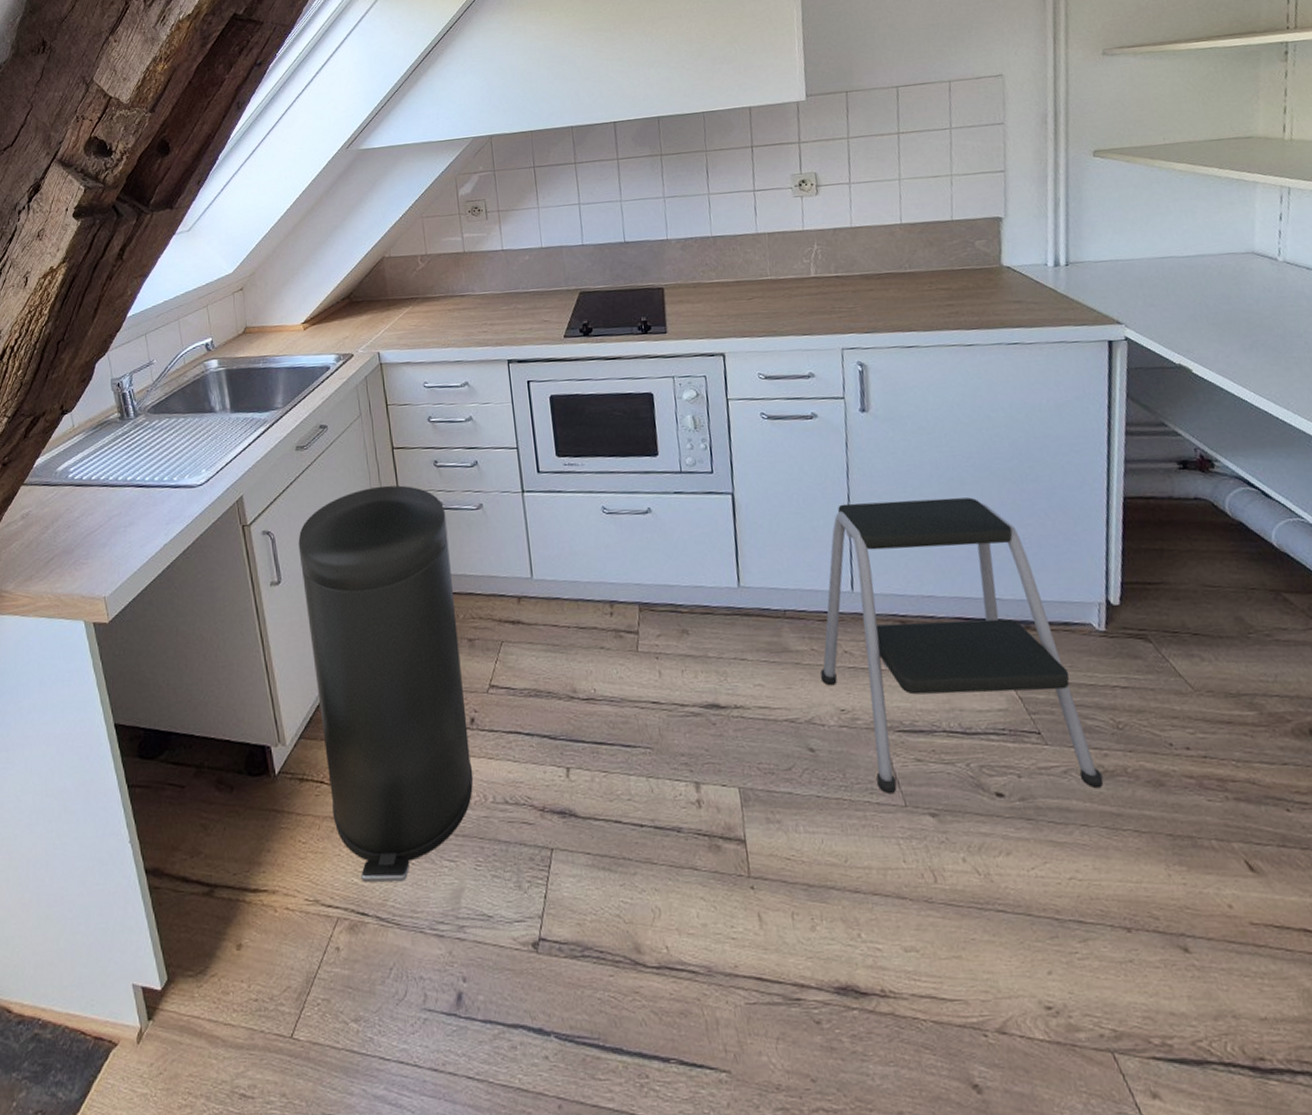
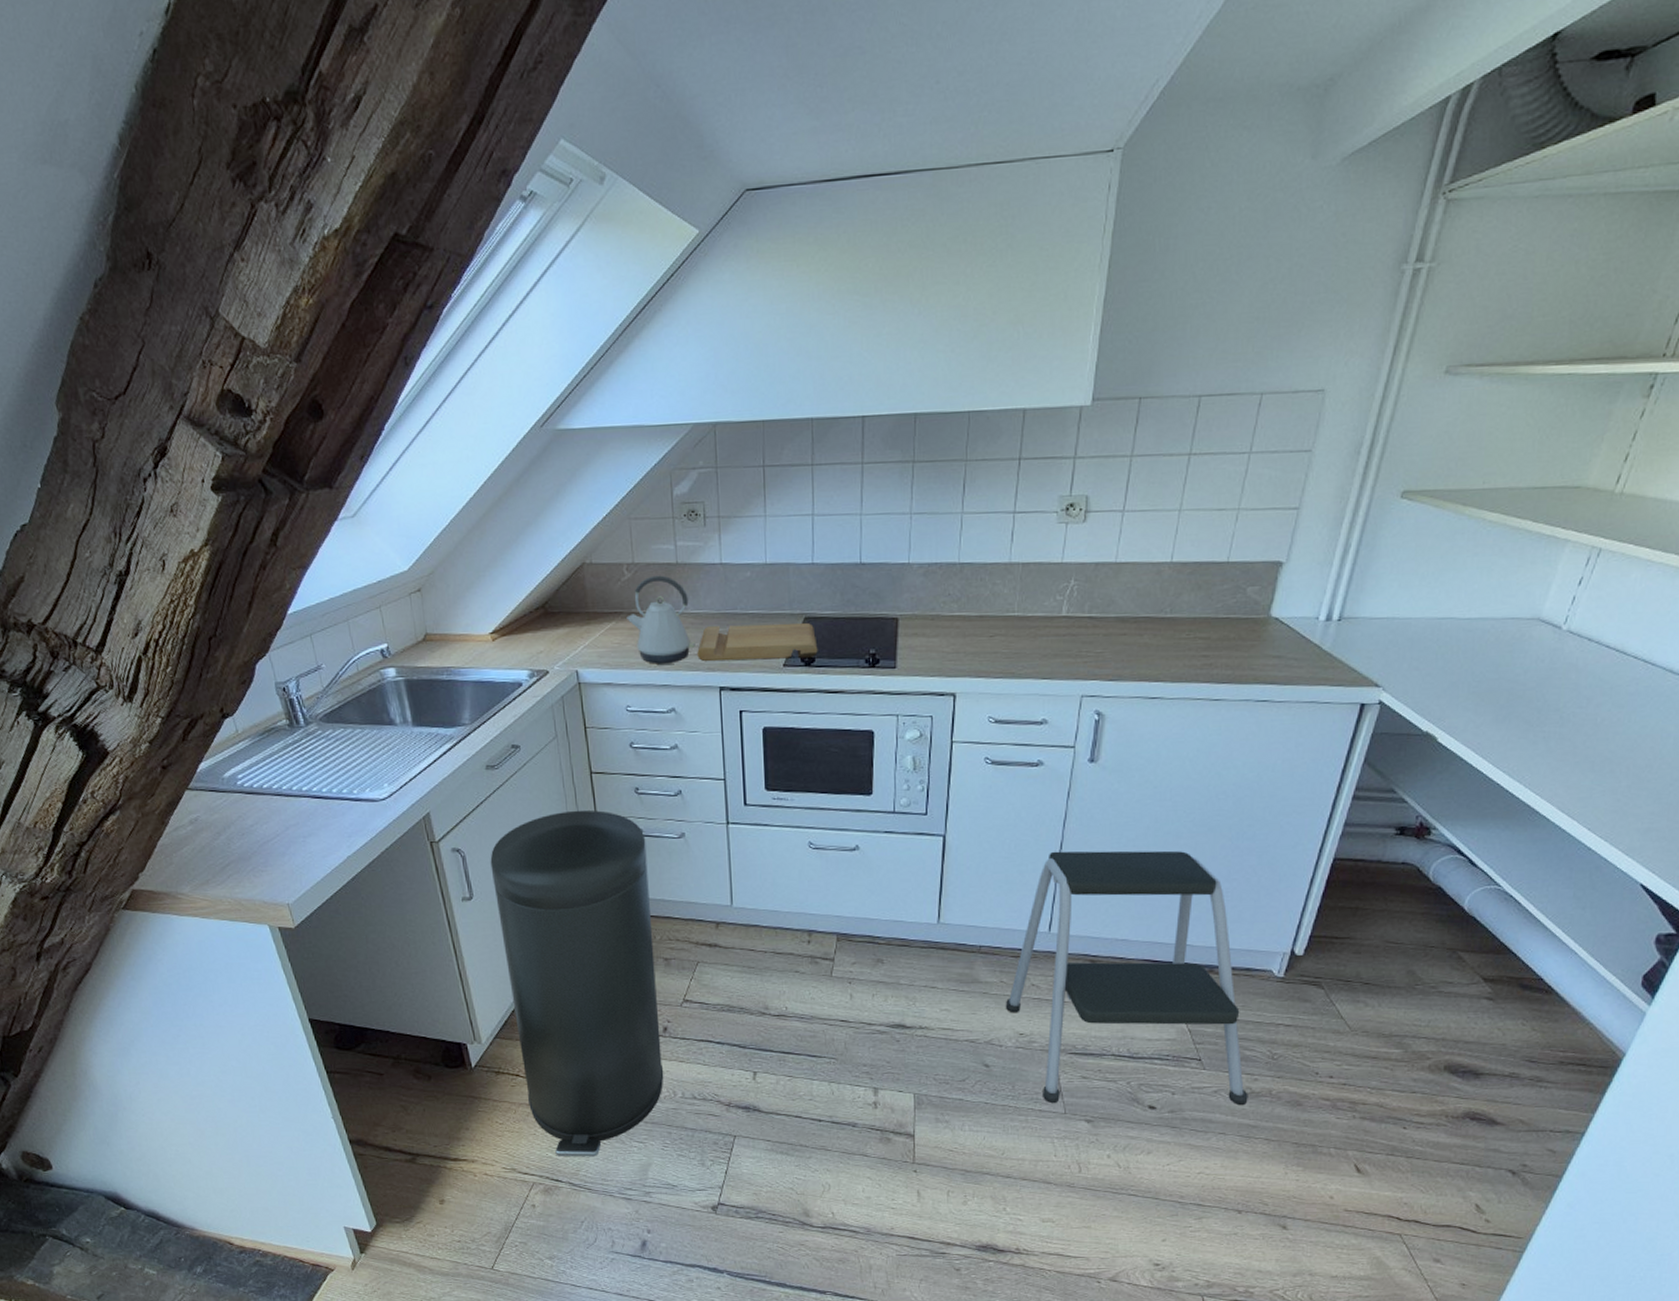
kettle: none [422,263,484,343] -> present [626,575,695,665]
cutting board: none [486,297,594,337] -> present [697,622,818,661]

